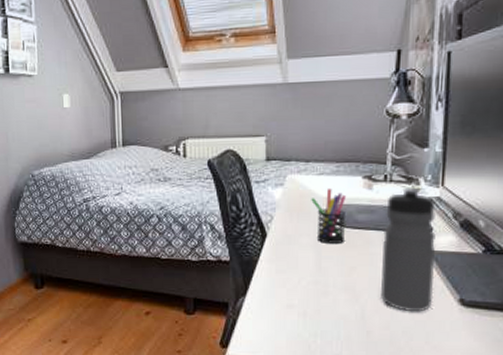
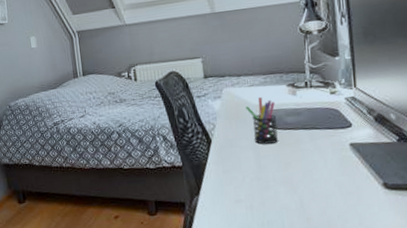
water bottle: present [381,187,436,312] -> none [309,90,361,198]

